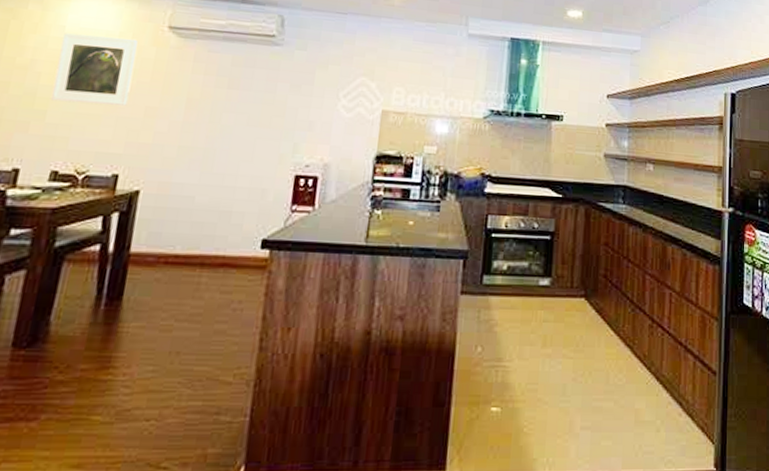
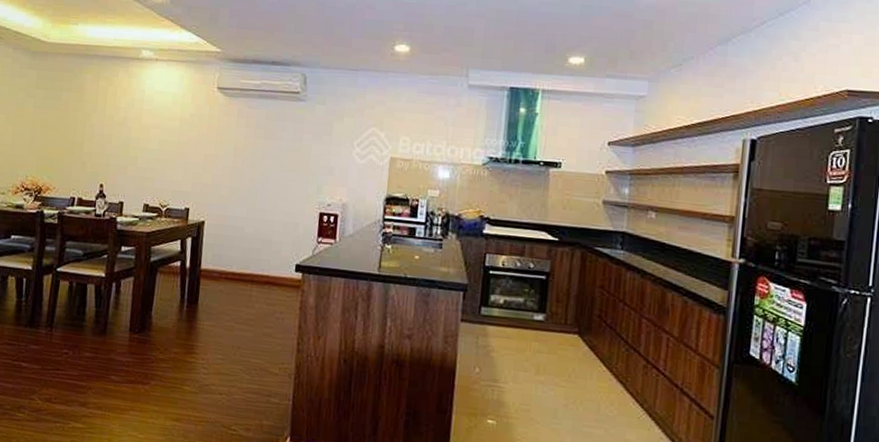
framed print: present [50,33,138,106] -> none [139,95,196,154]

